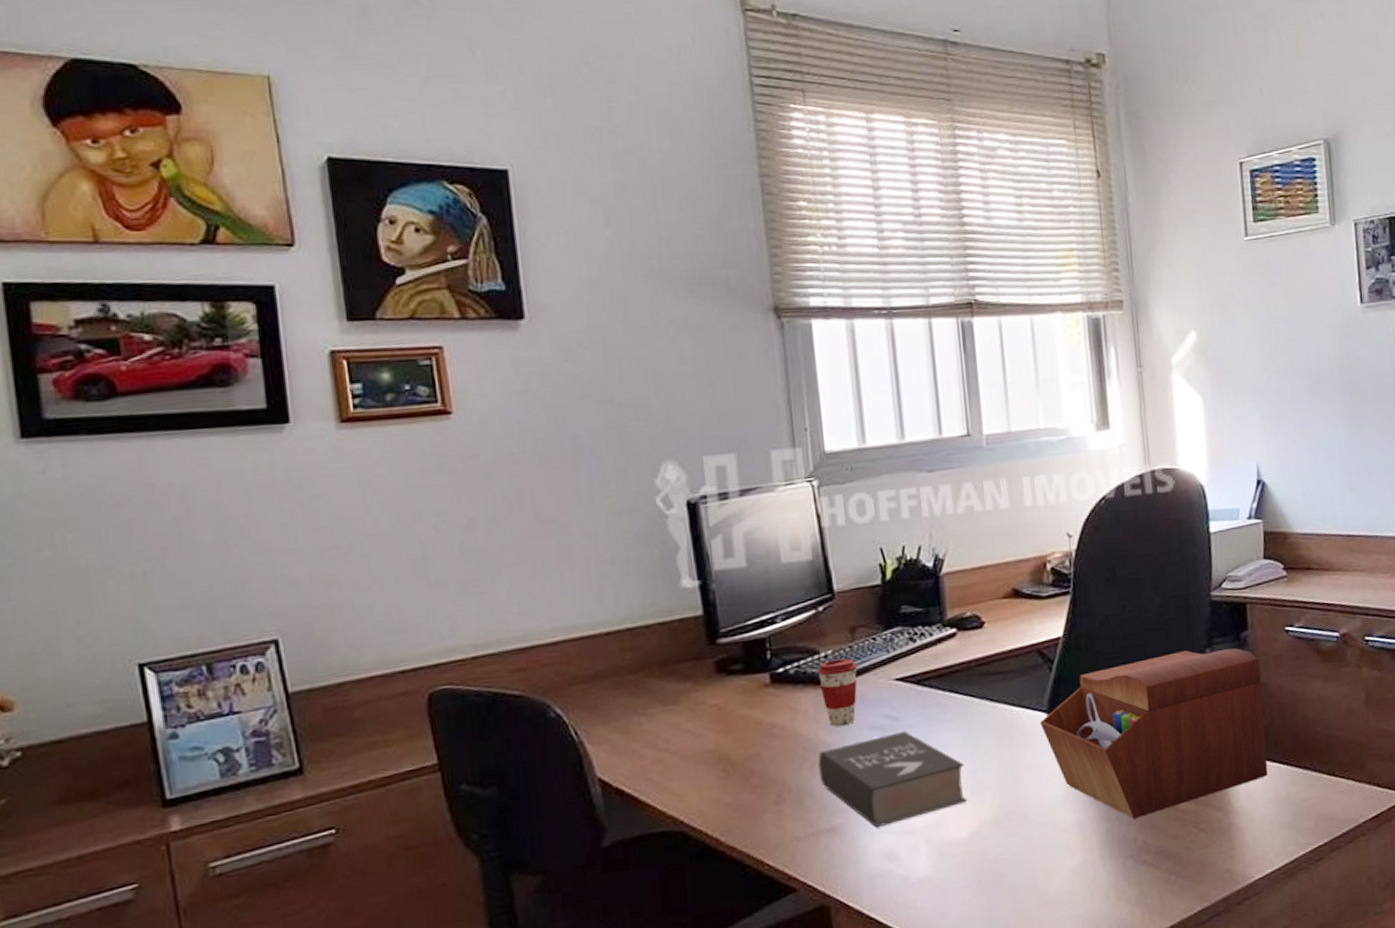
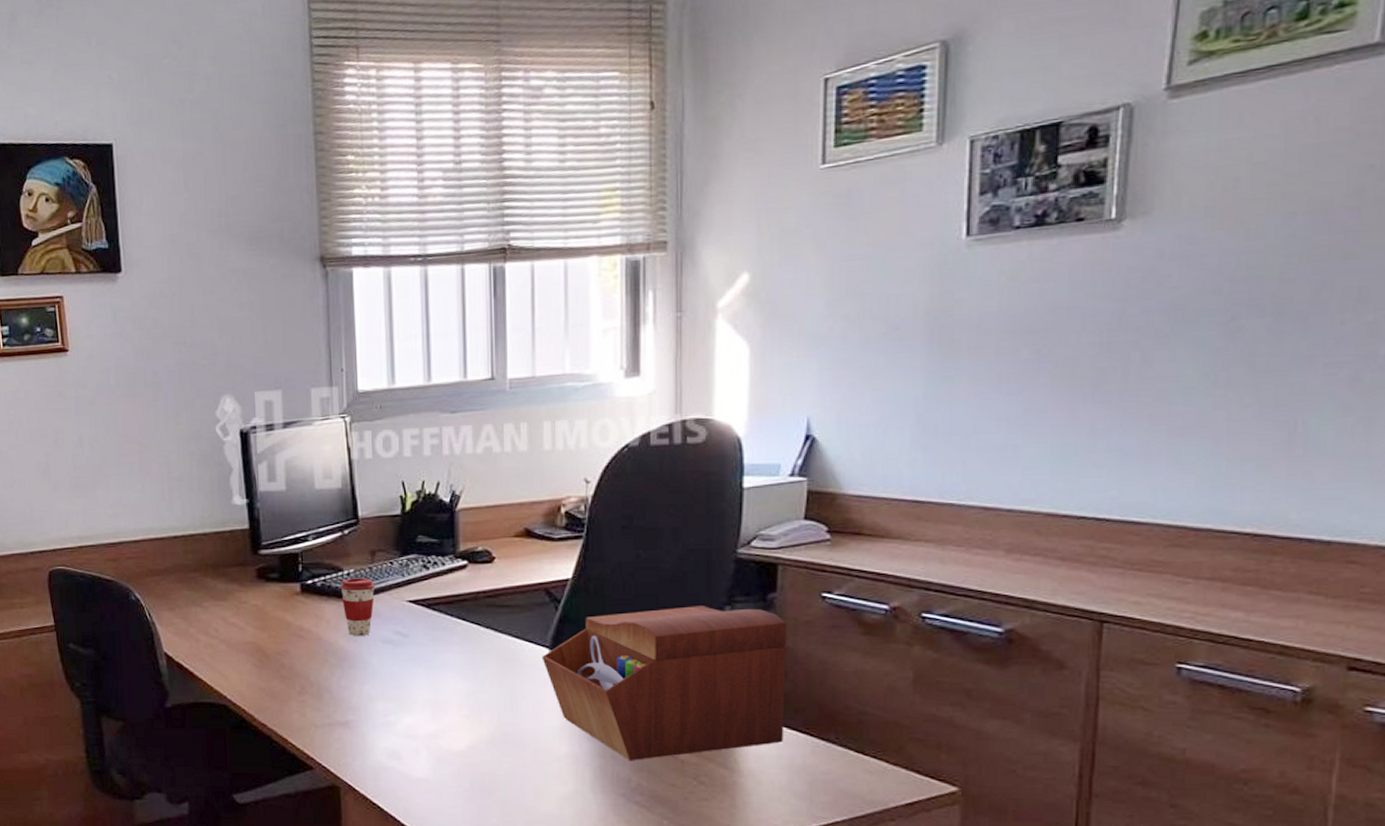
book: present [818,731,968,828] -> none [336,648,467,729]

